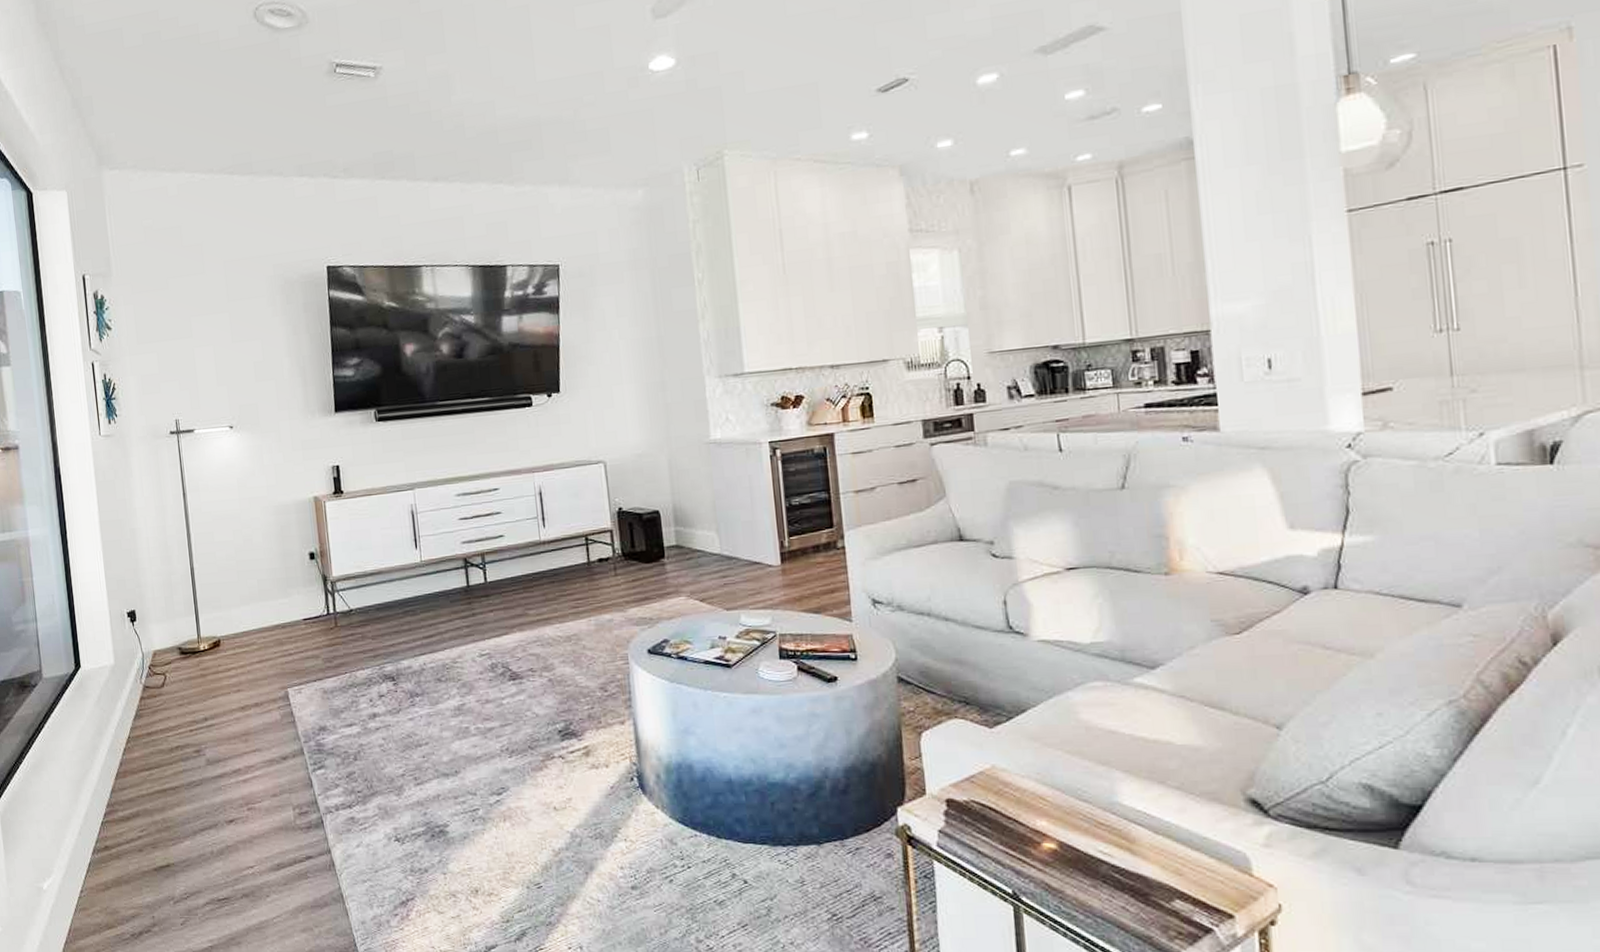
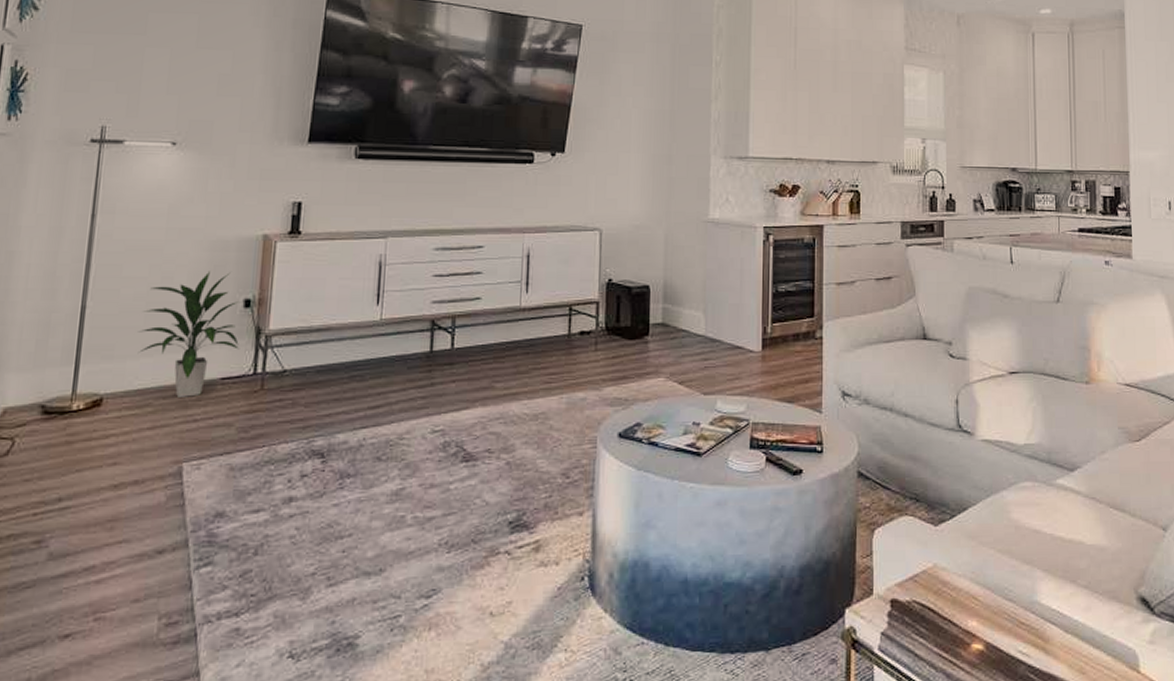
indoor plant: none [235,531,313,636] -> present [138,271,240,397]

